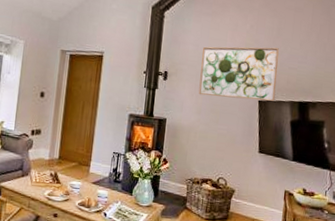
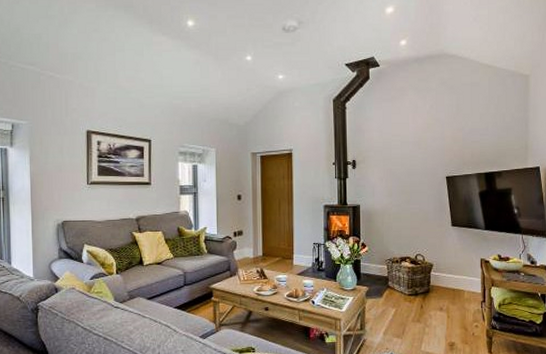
wall art: present [198,46,279,101] -> none [386,124,461,179]

